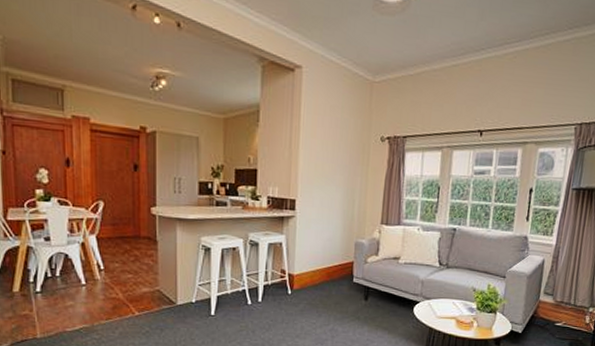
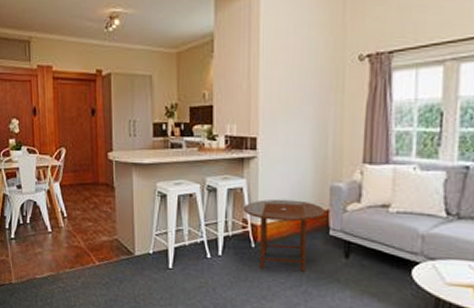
side table: none [282,252,351,313] -> present [244,199,326,272]

